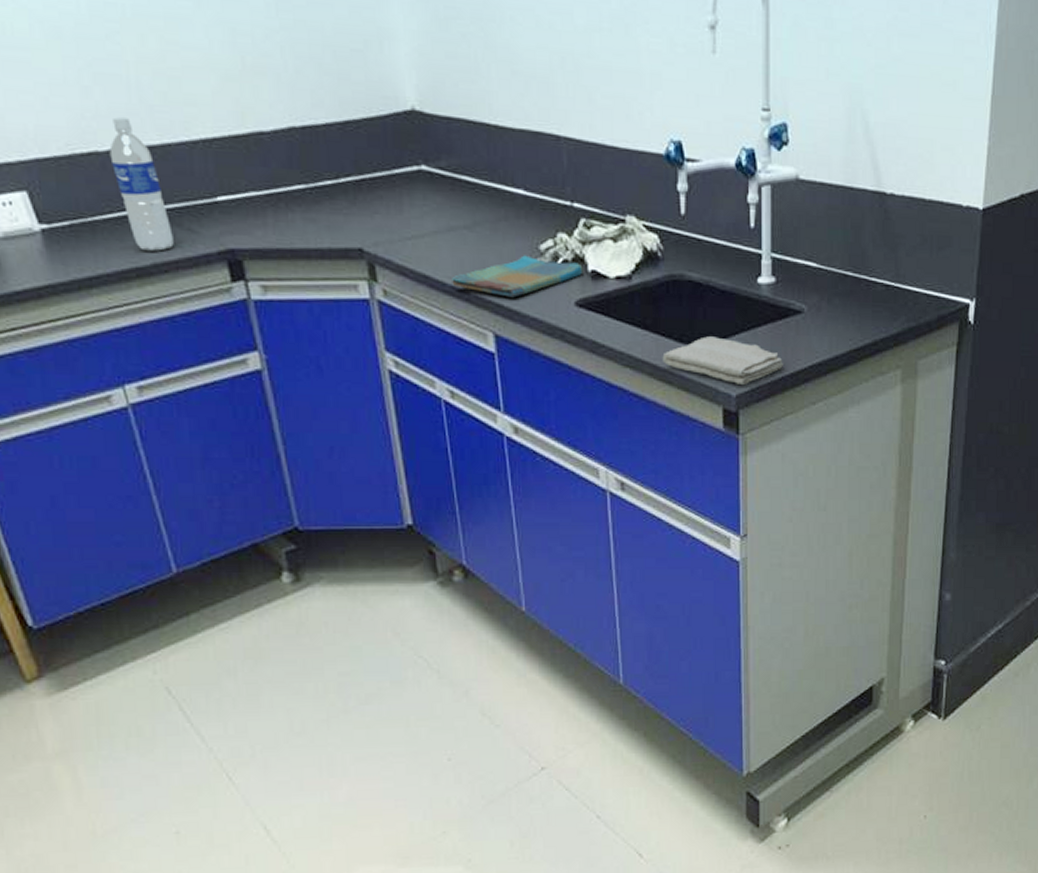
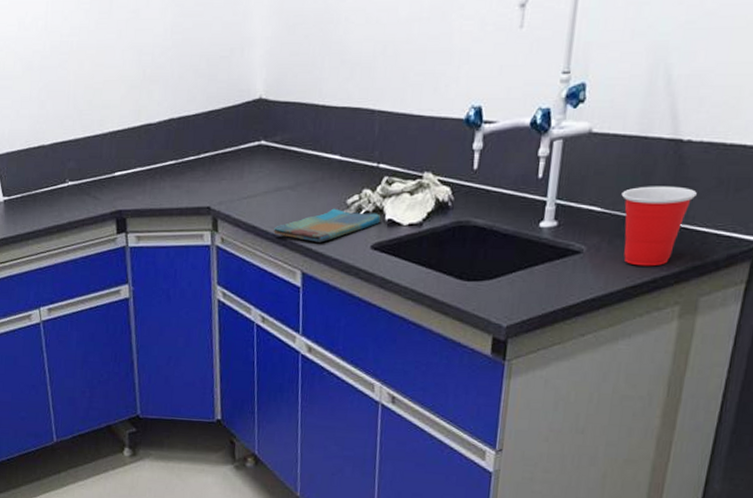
water bottle: present [109,117,174,251] -> none [51,121,83,213]
washcloth: present [662,336,783,386] -> none [441,274,557,318]
cup: none [835,241,904,328] -> present [621,186,697,267]

